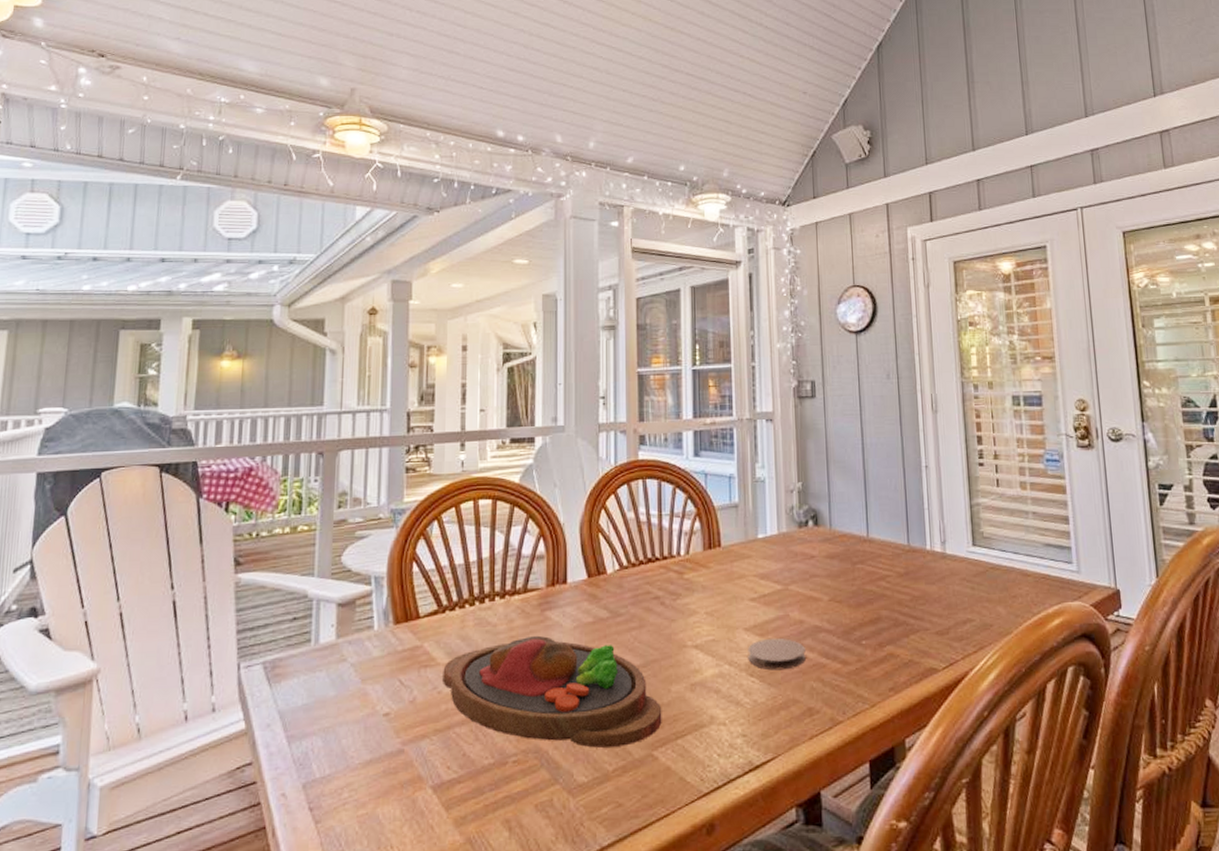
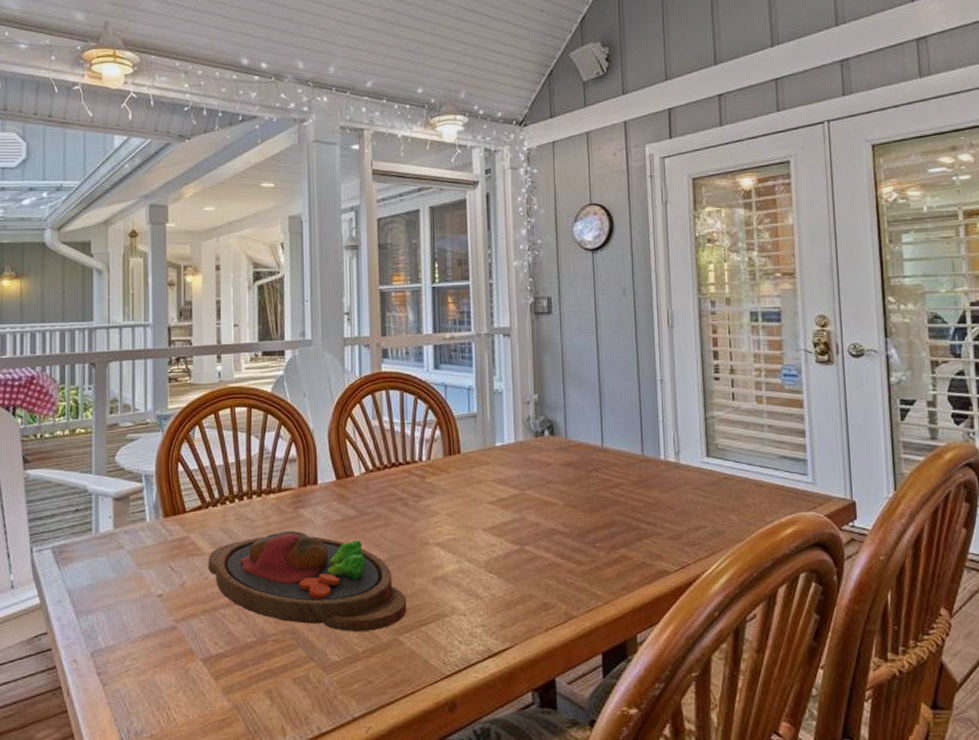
coaster: present [748,637,806,670] -> none [486,538,542,568]

